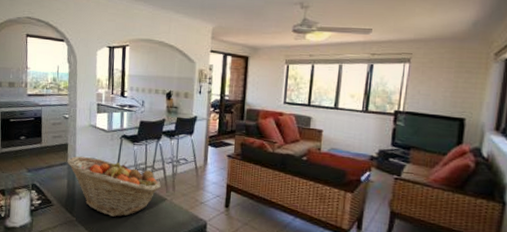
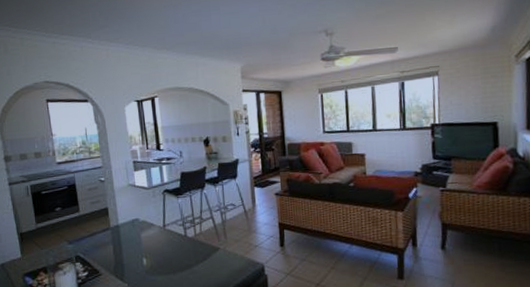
fruit basket: present [67,156,161,217] -> none [109,216,212,276]

